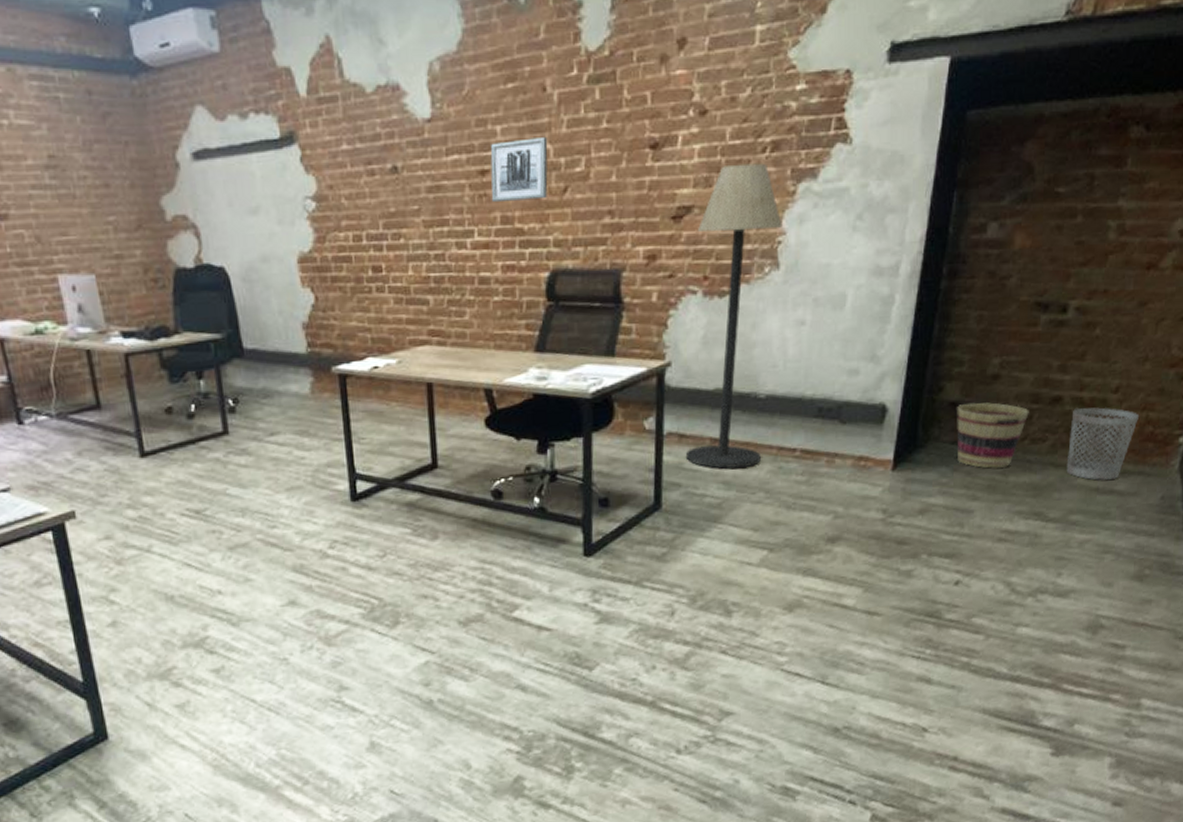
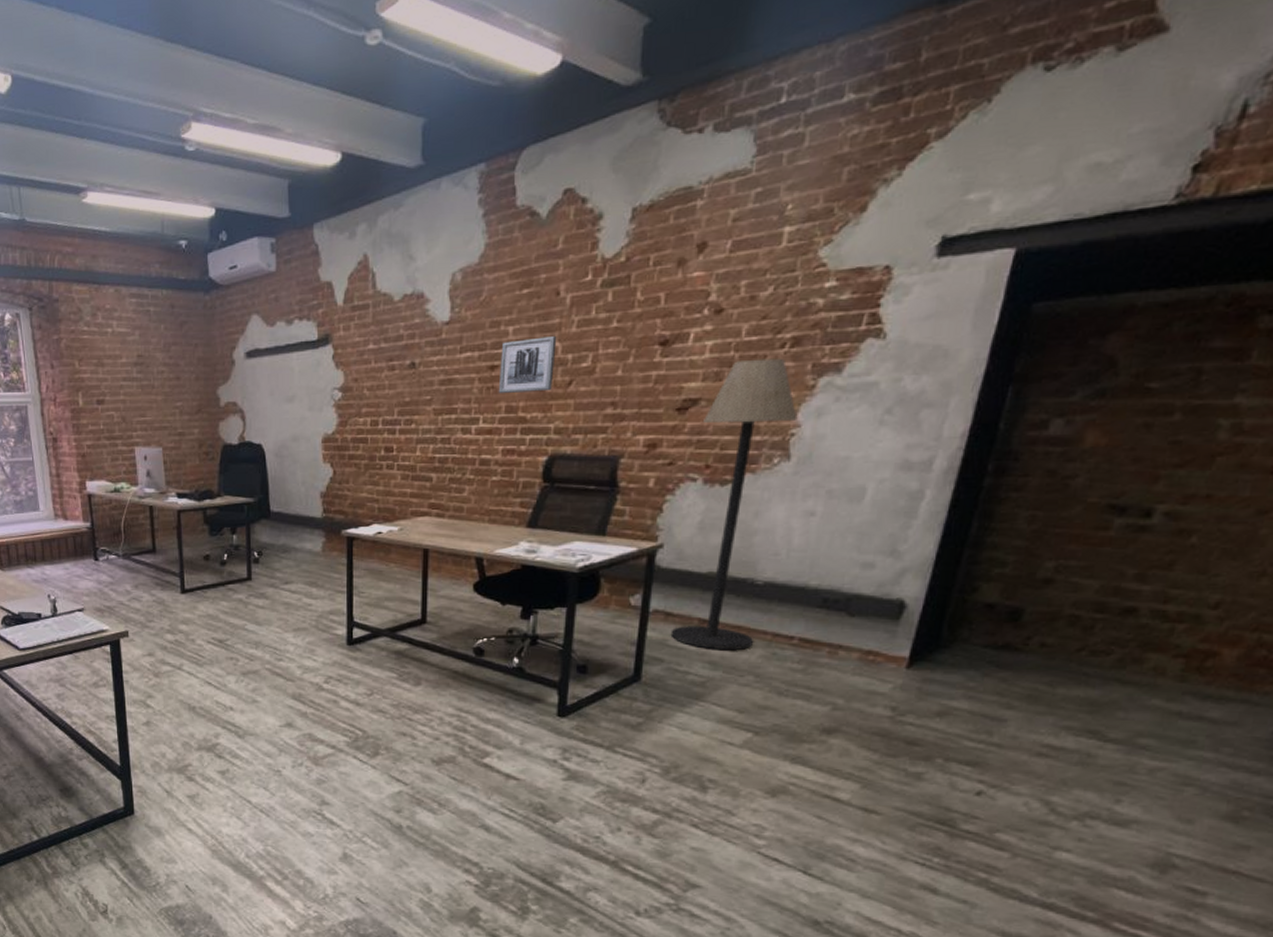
basket: present [957,402,1029,469] -> none [990,606,1090,679]
wastebasket: present [1066,407,1140,480] -> none [1136,621,1249,704]

